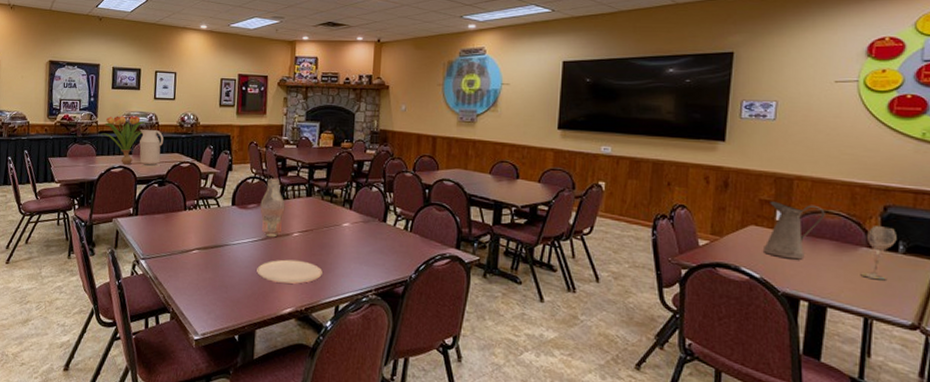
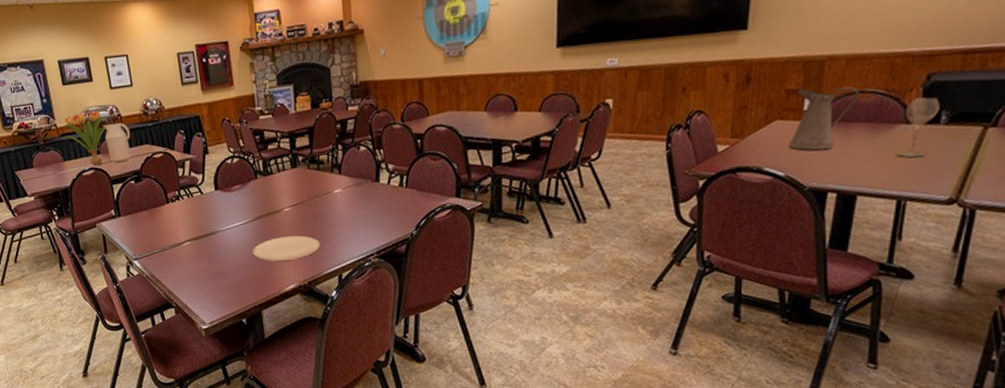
vase: present [260,178,285,238] -> none [244,154,272,217]

